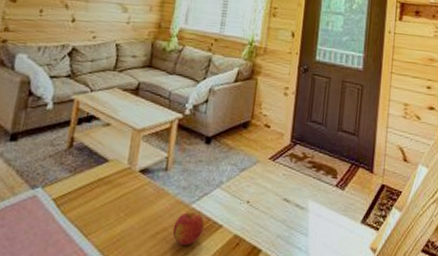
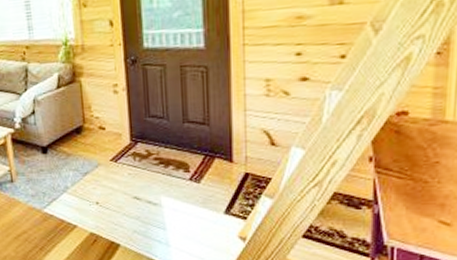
apple: present [172,211,205,246] -> none [31,215,60,245]

